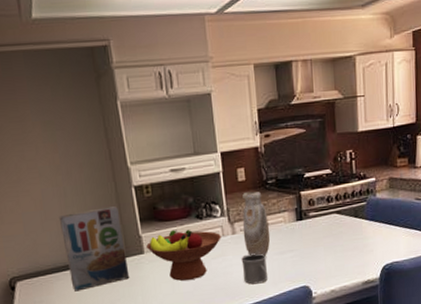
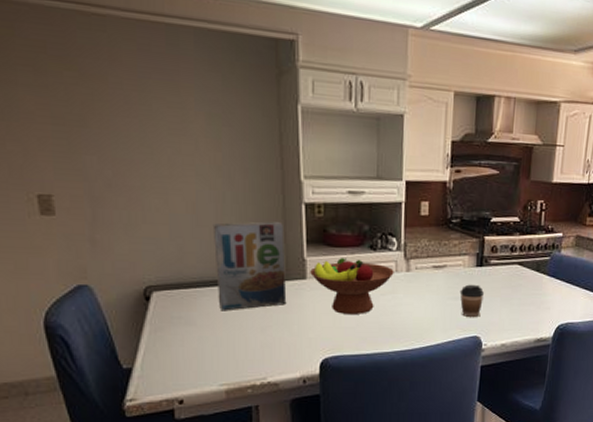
mug: present [241,253,267,285] -> none [412,295,440,328]
vase: present [242,191,271,256] -> none [418,228,447,300]
coffee cup: none [284,237,308,269] -> present [459,284,485,317]

